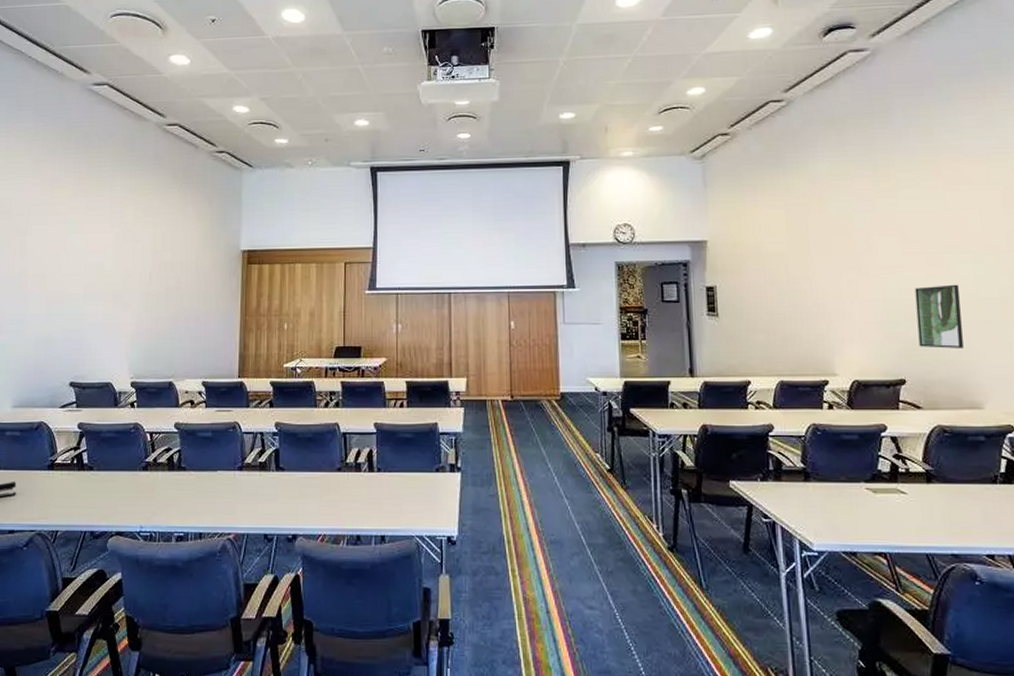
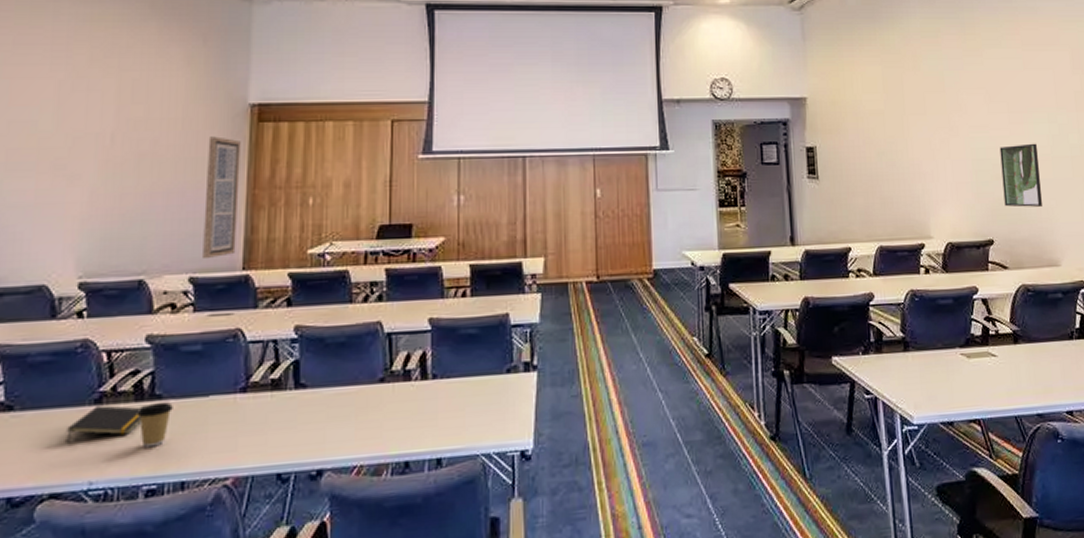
notepad: none [126,472,173,497] -> present [66,405,142,443]
coffee cup: none [169,473,193,505] -> present [136,402,173,448]
wall art: none [211,275,236,369] -> present [203,136,241,260]

